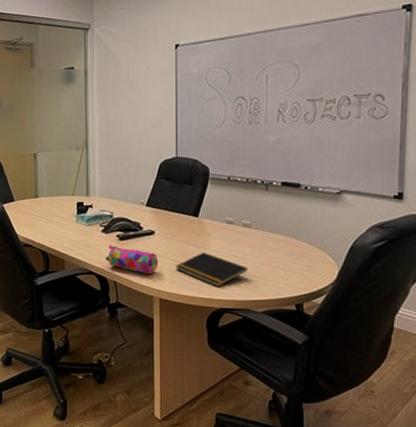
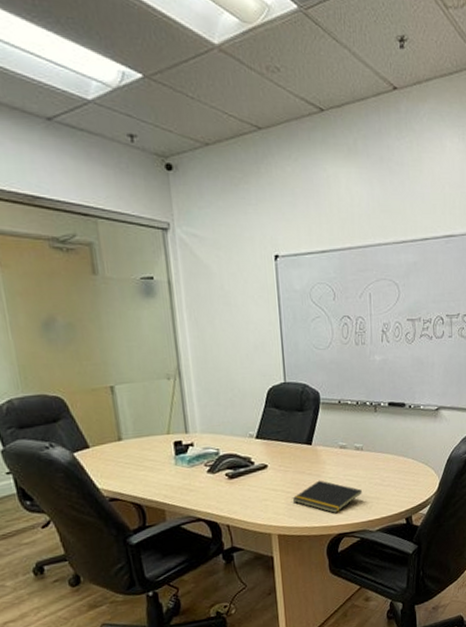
pencil case: present [105,245,159,274] -> none [214,485,274,512]

